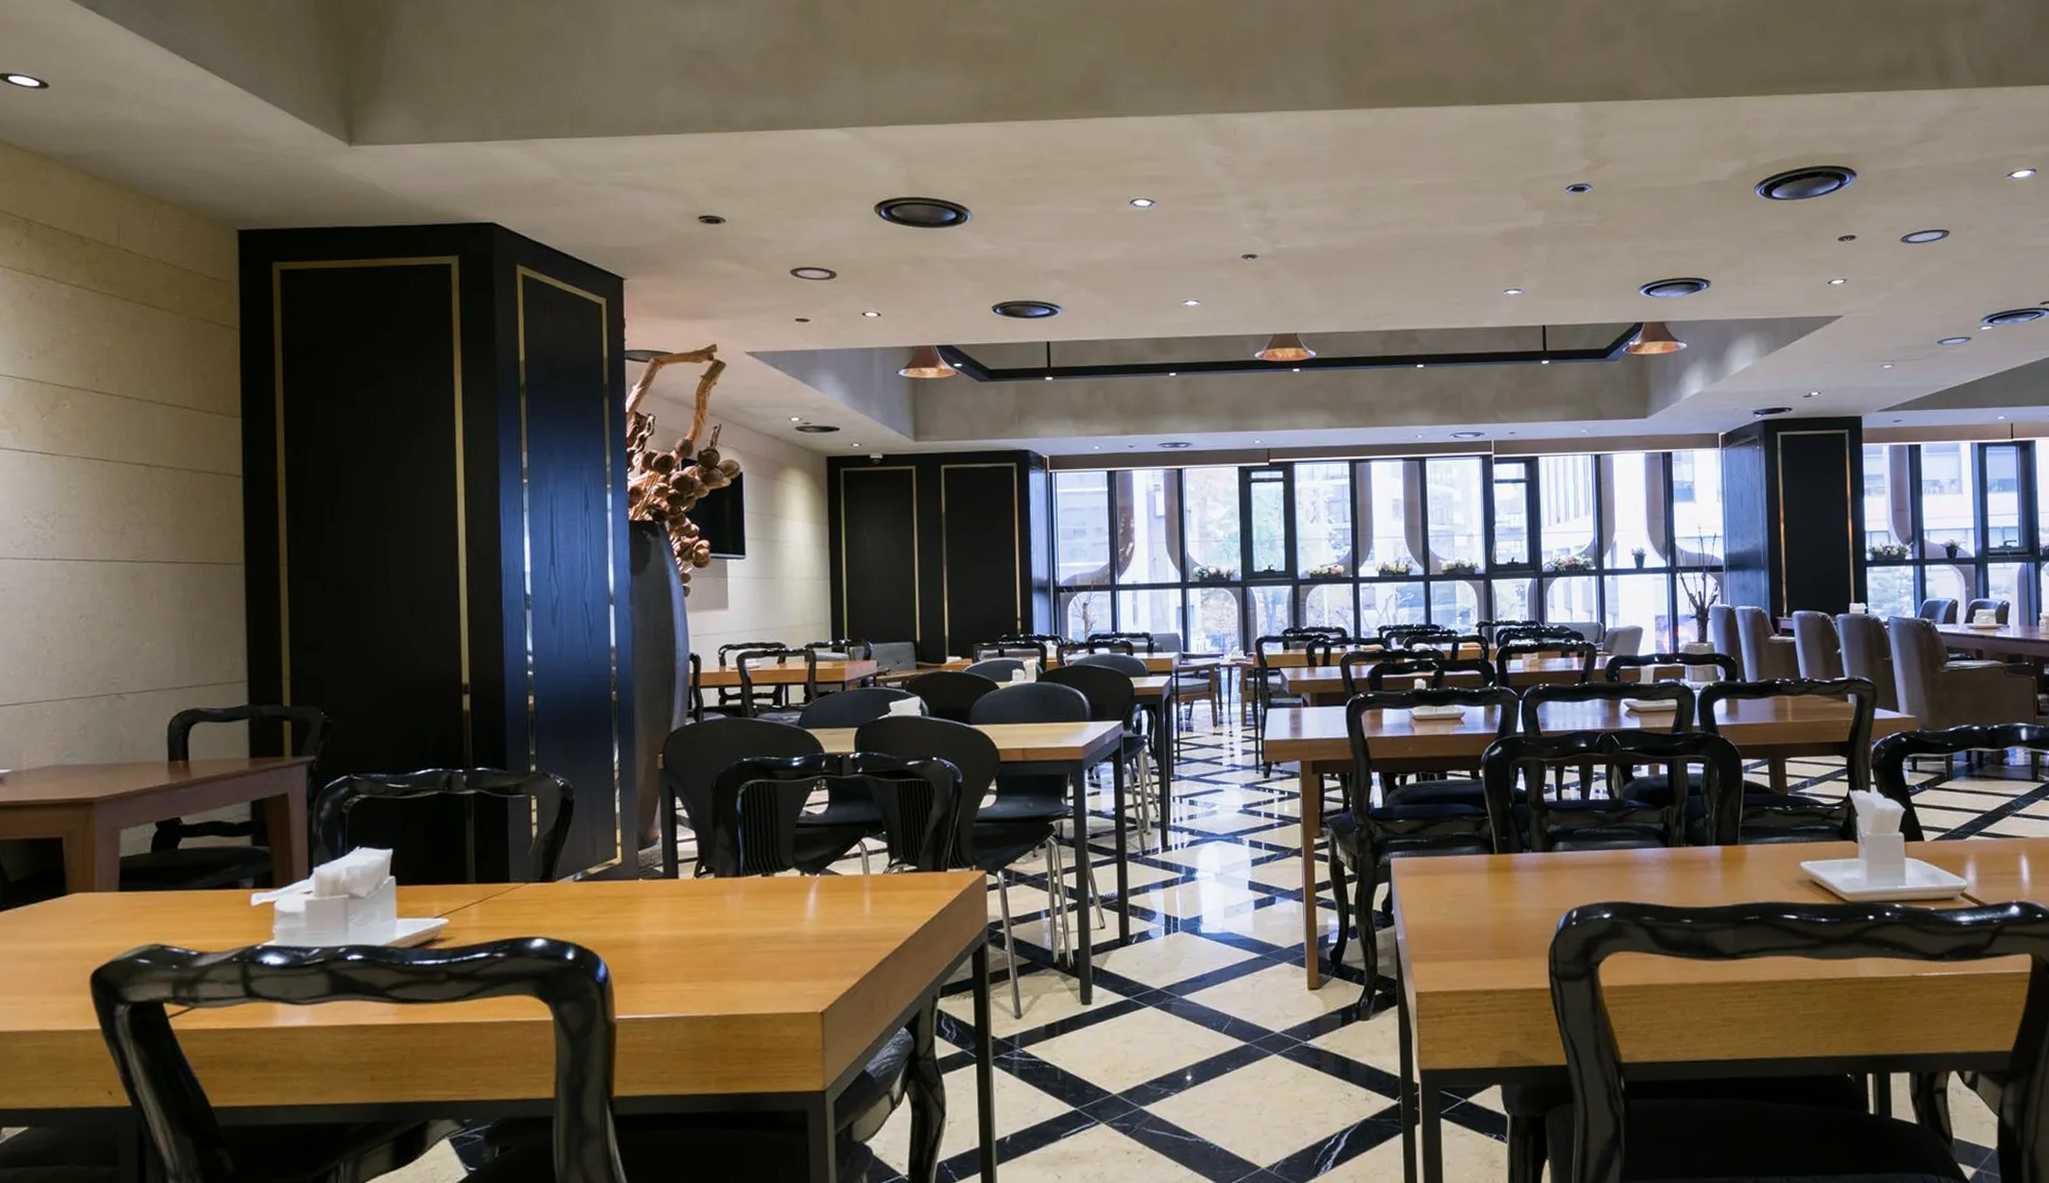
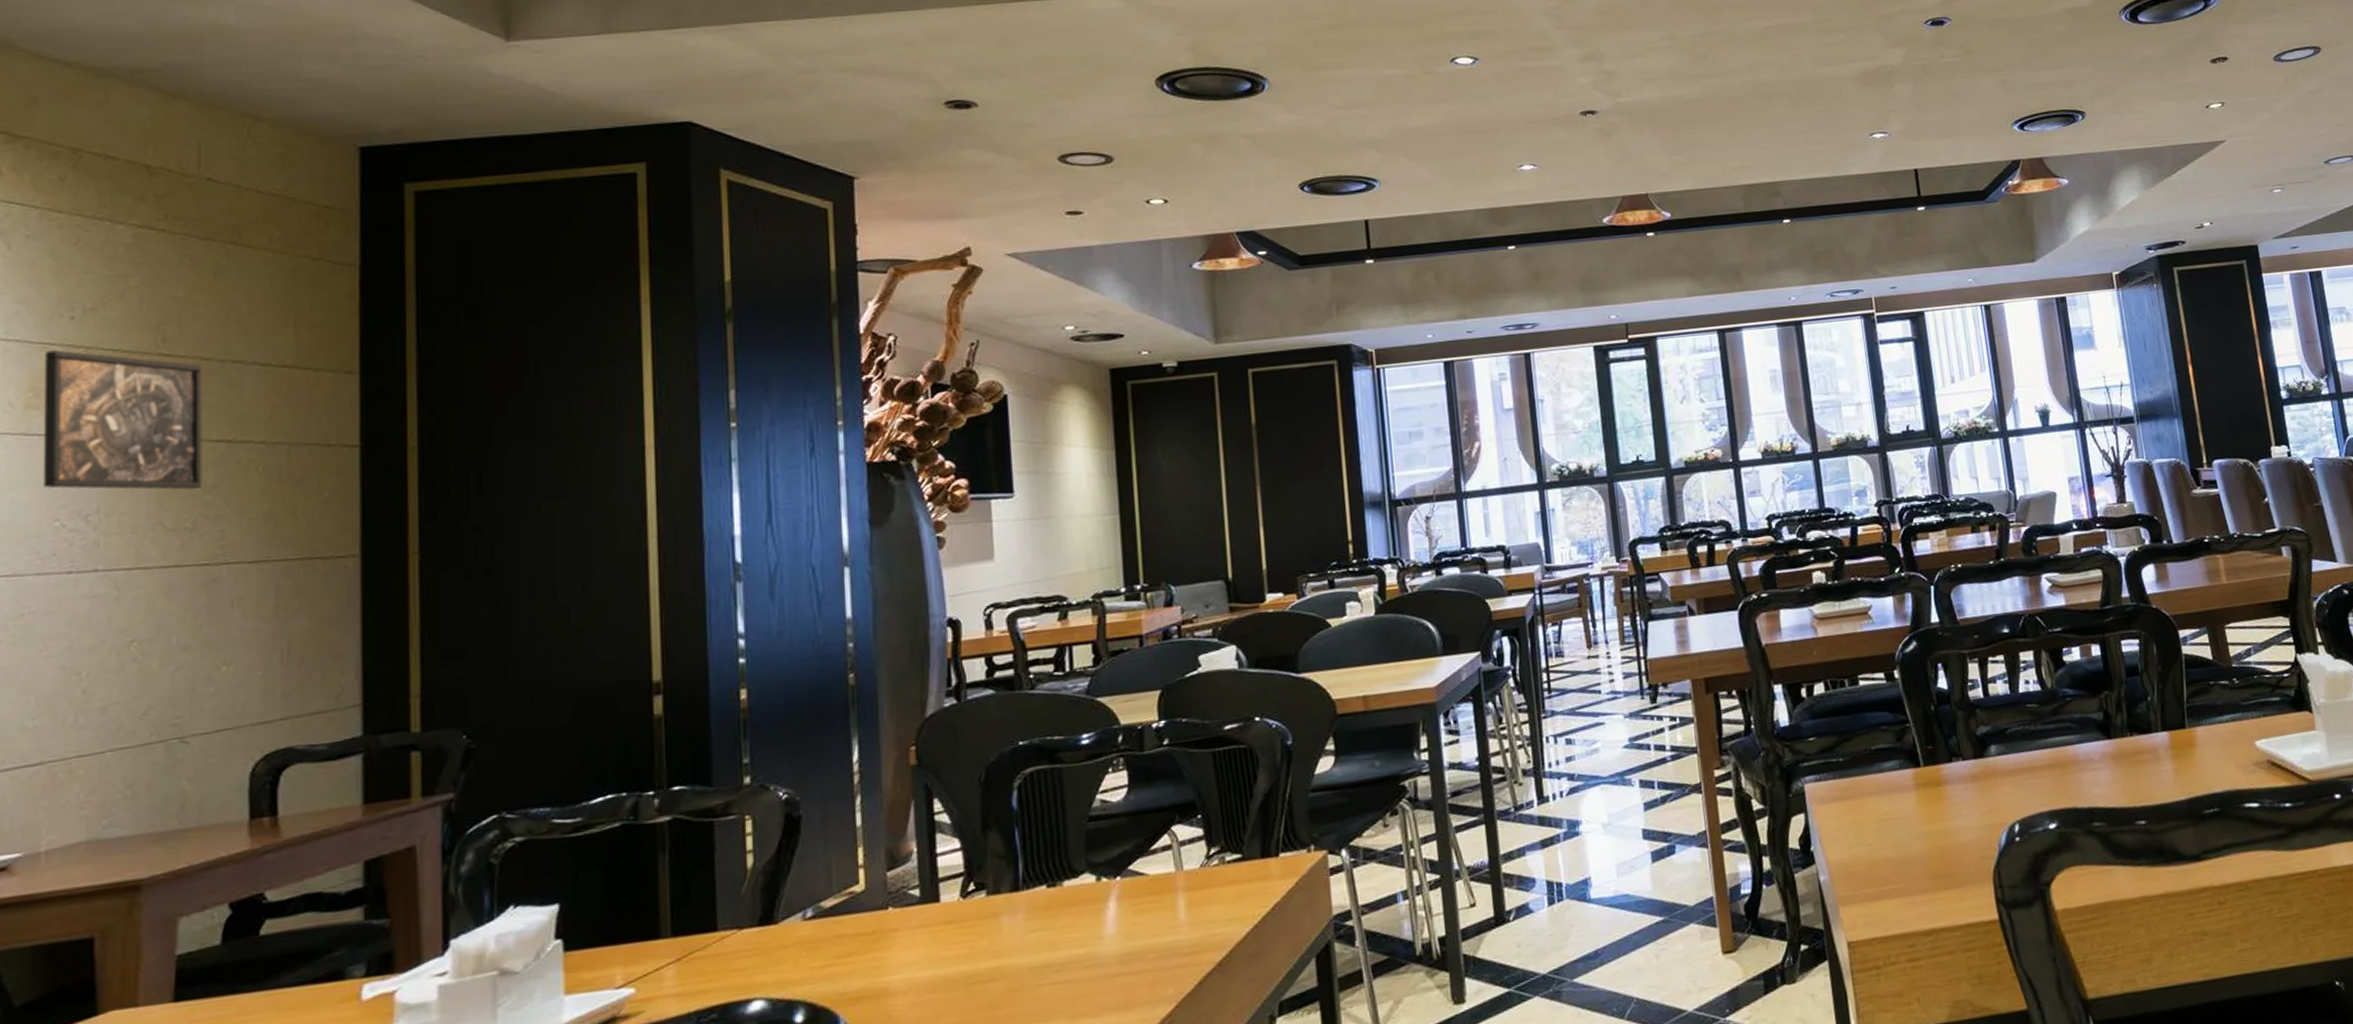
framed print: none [11,383,128,501] -> present [42,350,203,490]

